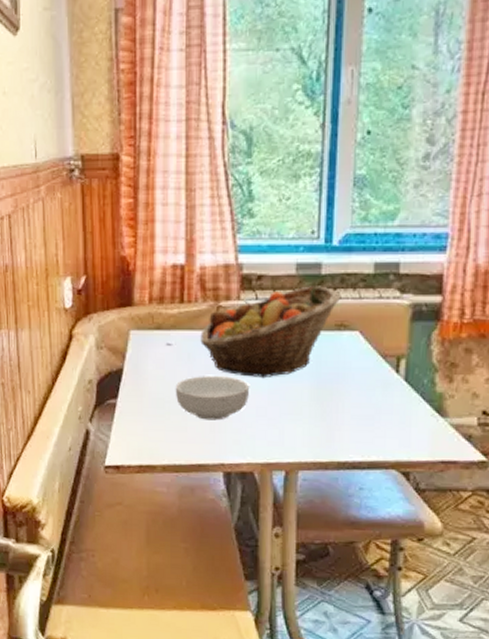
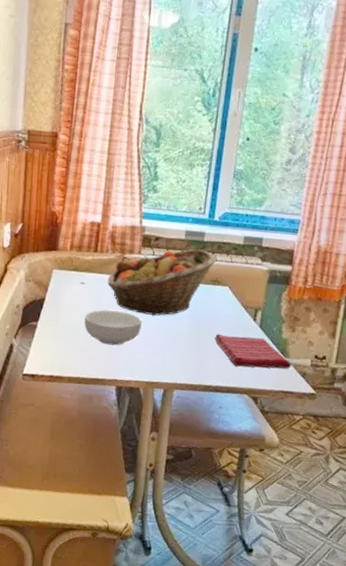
dish towel: none [346,393,452,434] -> present [215,333,292,369]

